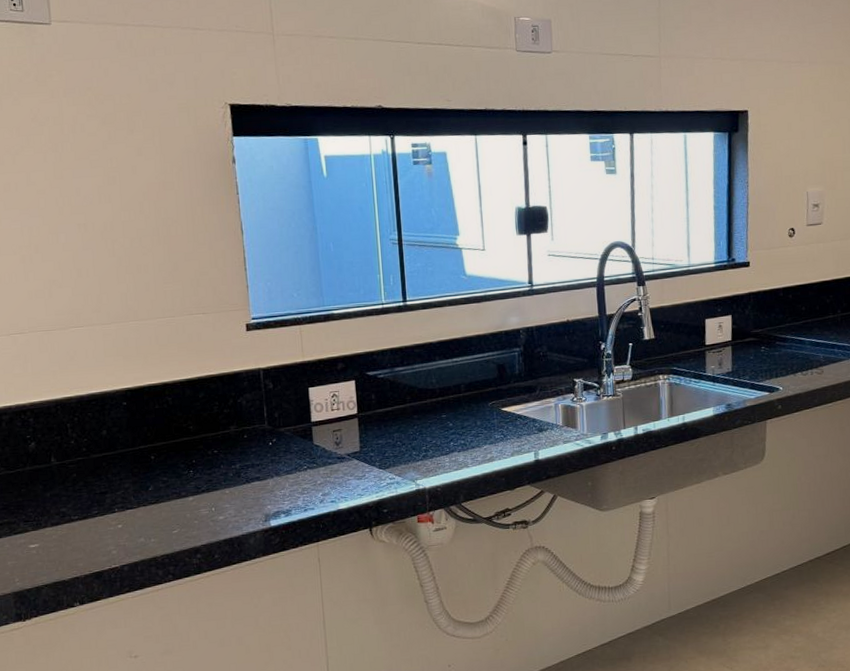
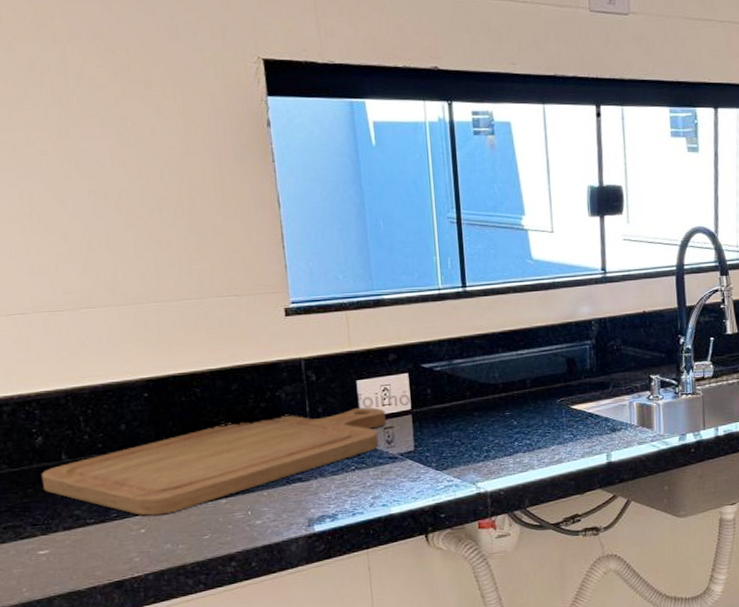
chopping board: none [33,412,335,512] -> present [41,407,386,516]

